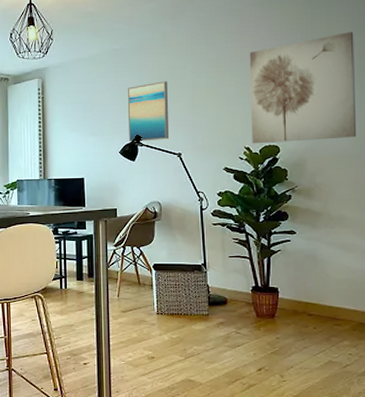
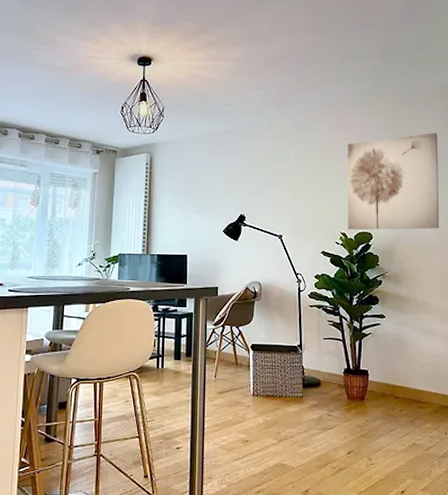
wall art: present [128,81,170,142] -> none [233,165,272,222]

